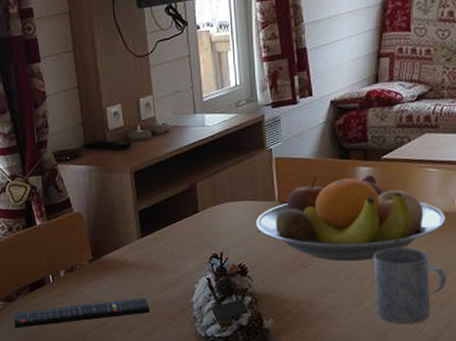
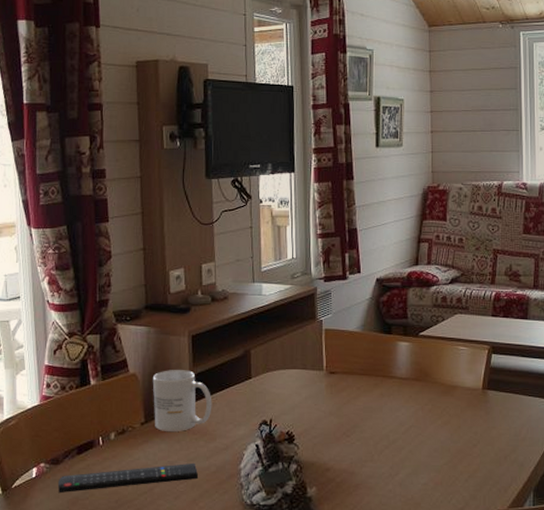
mug: none [97,207,160,267] -> present [152,370,212,431]
fruit bowl: present [255,174,445,261] -> none [304,348,473,431]
mug: present [373,247,446,323] -> none [409,419,472,494]

